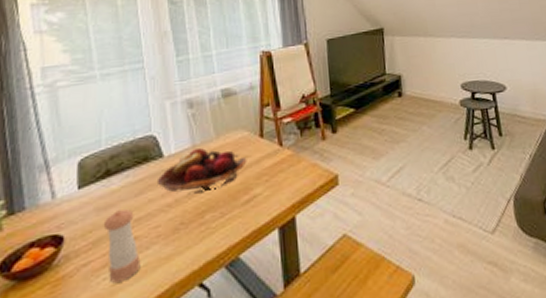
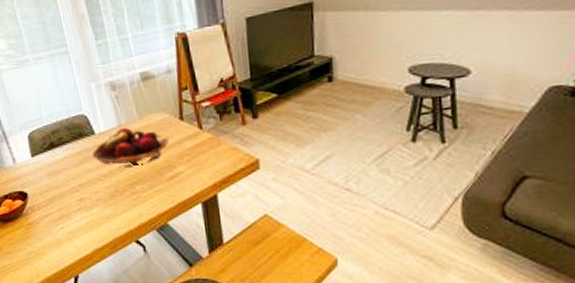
pepper shaker: present [103,209,141,283] -> none [54,176,88,232]

